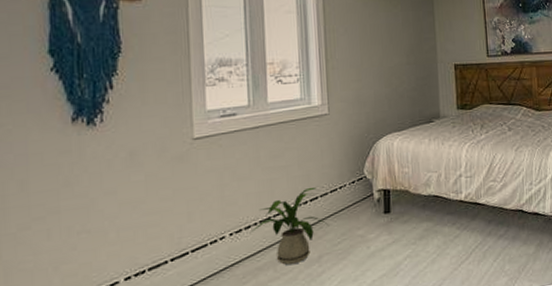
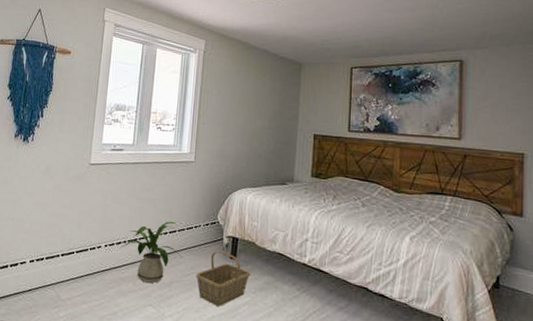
basket: none [348,207,409,269] -> present [196,250,251,306]

